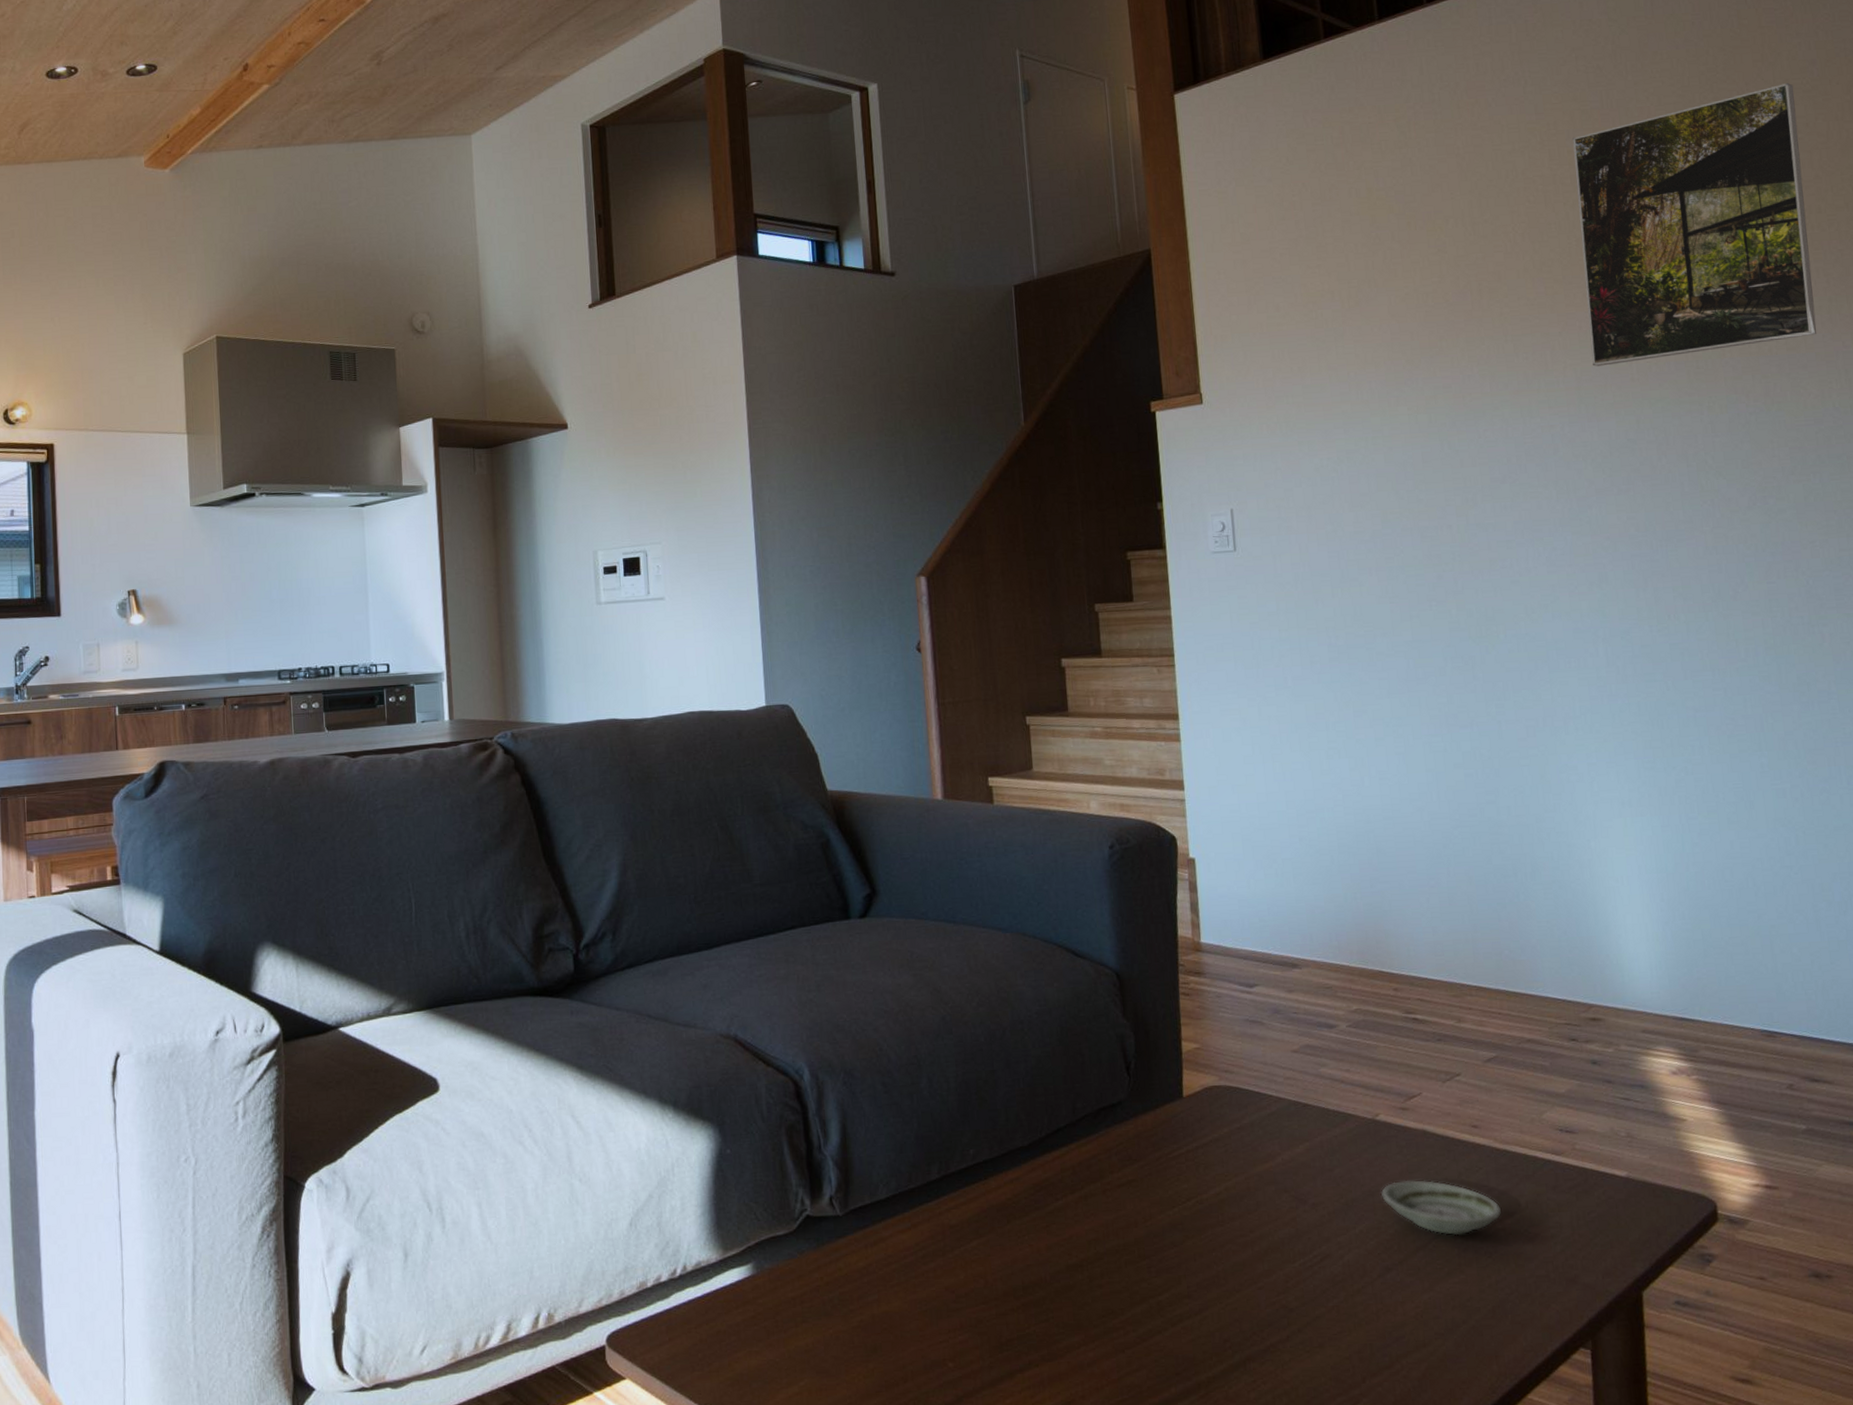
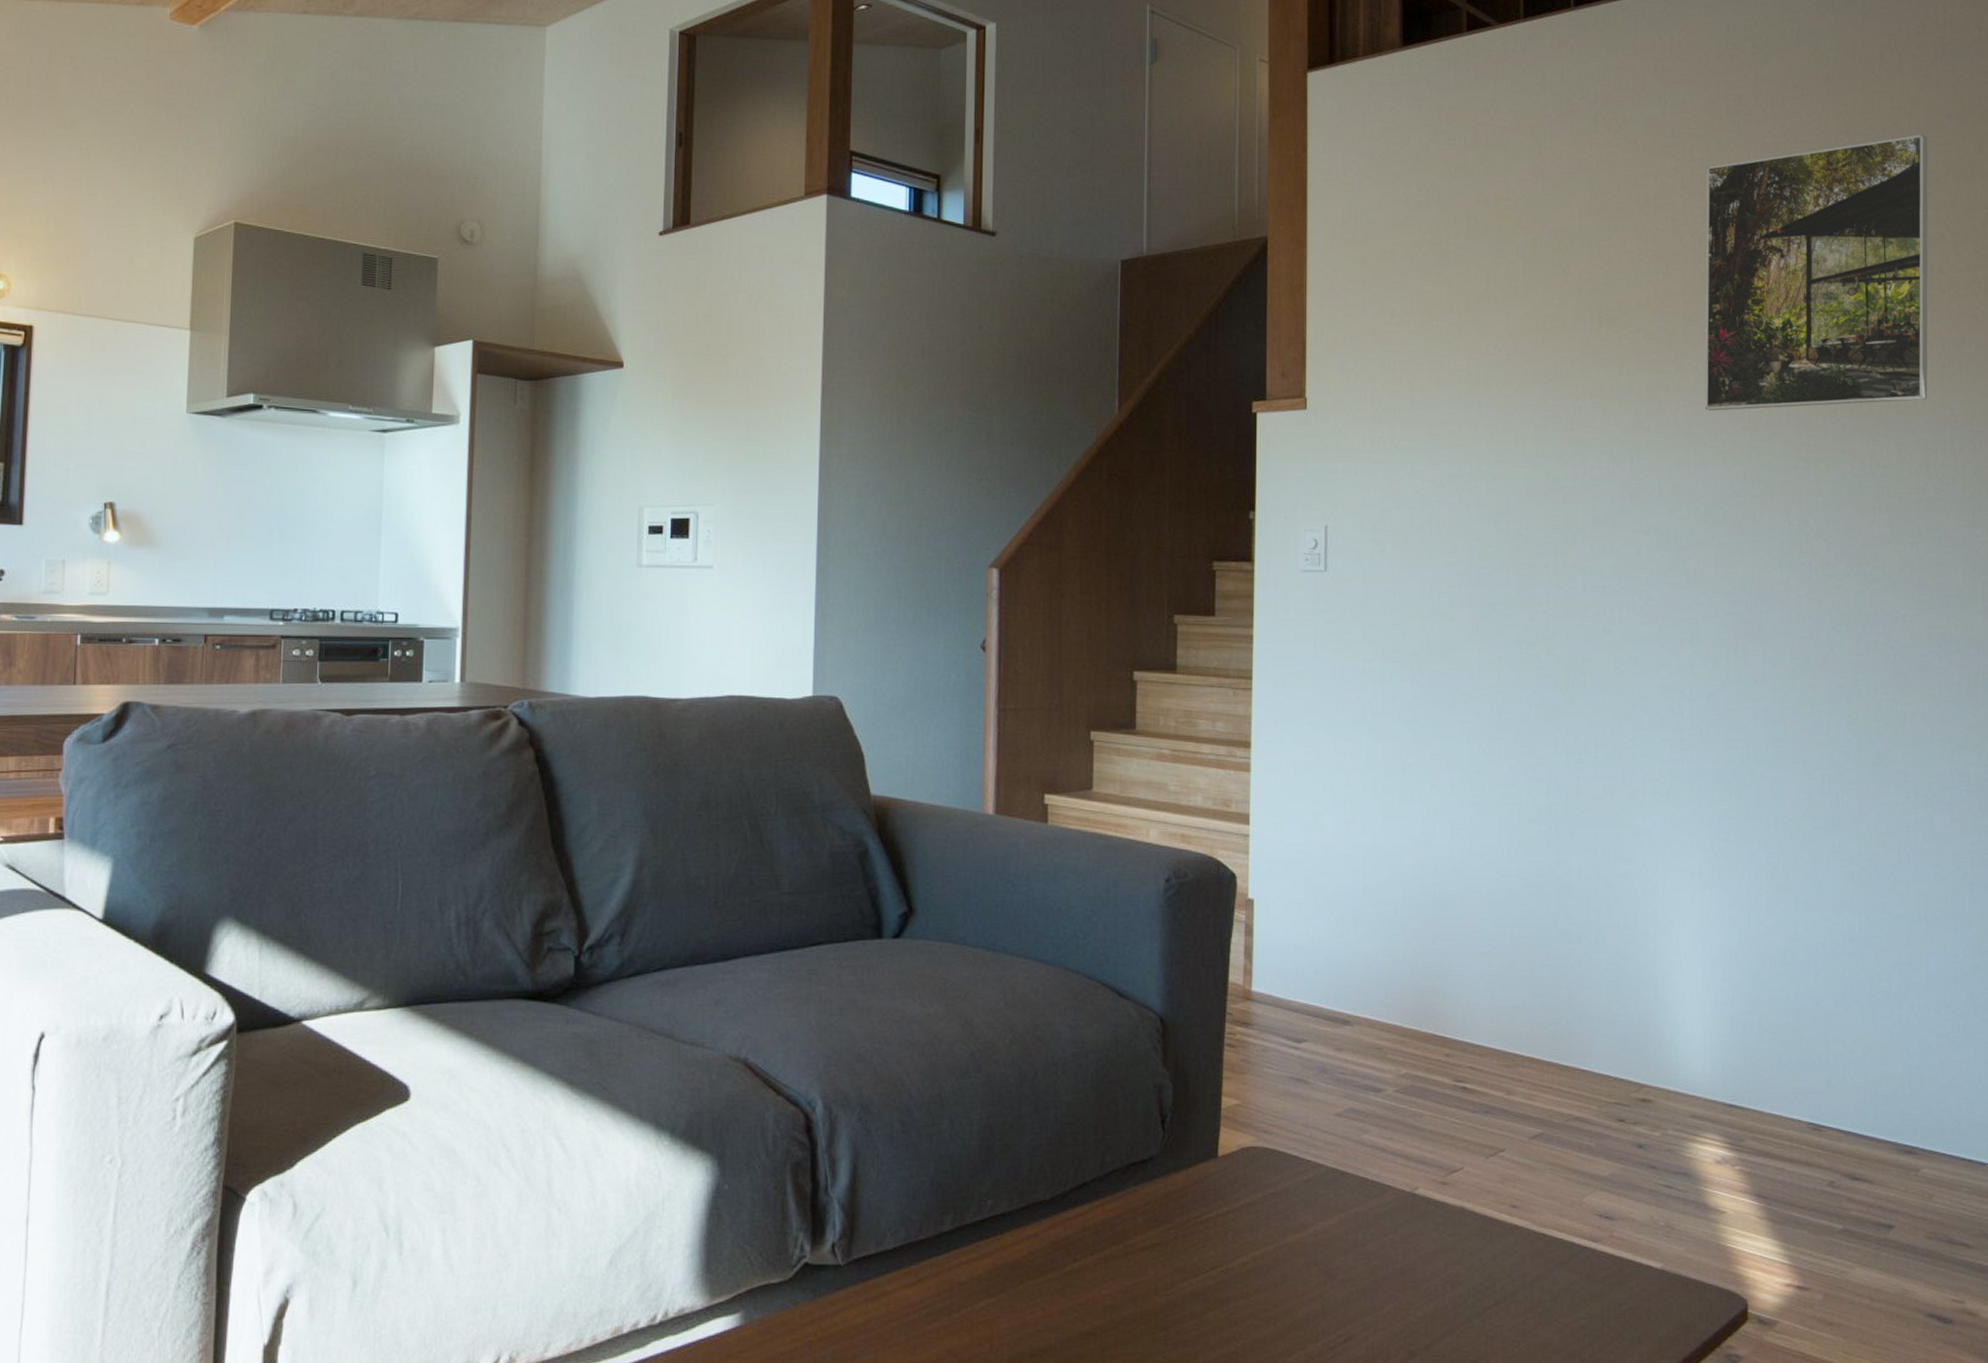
saucer: present [1380,1180,1501,1235] -> none [1412,1260,1532,1321]

